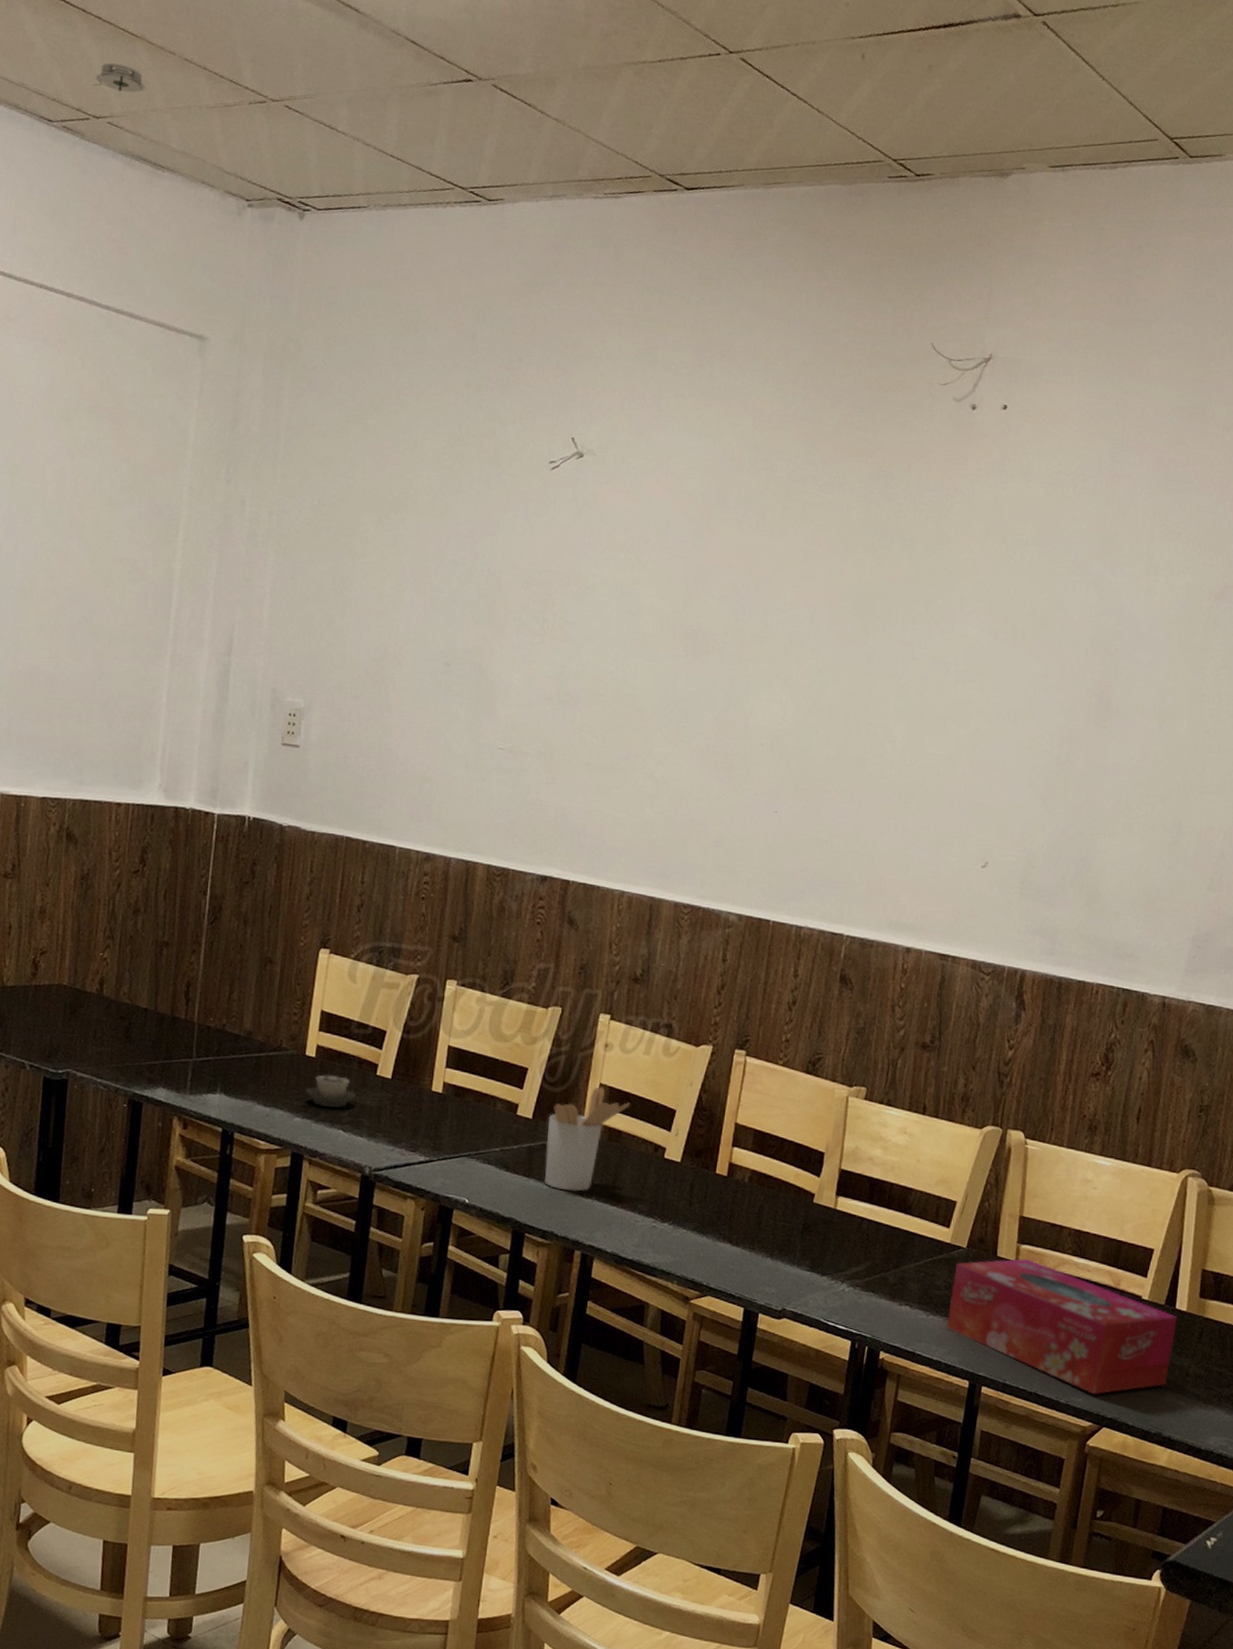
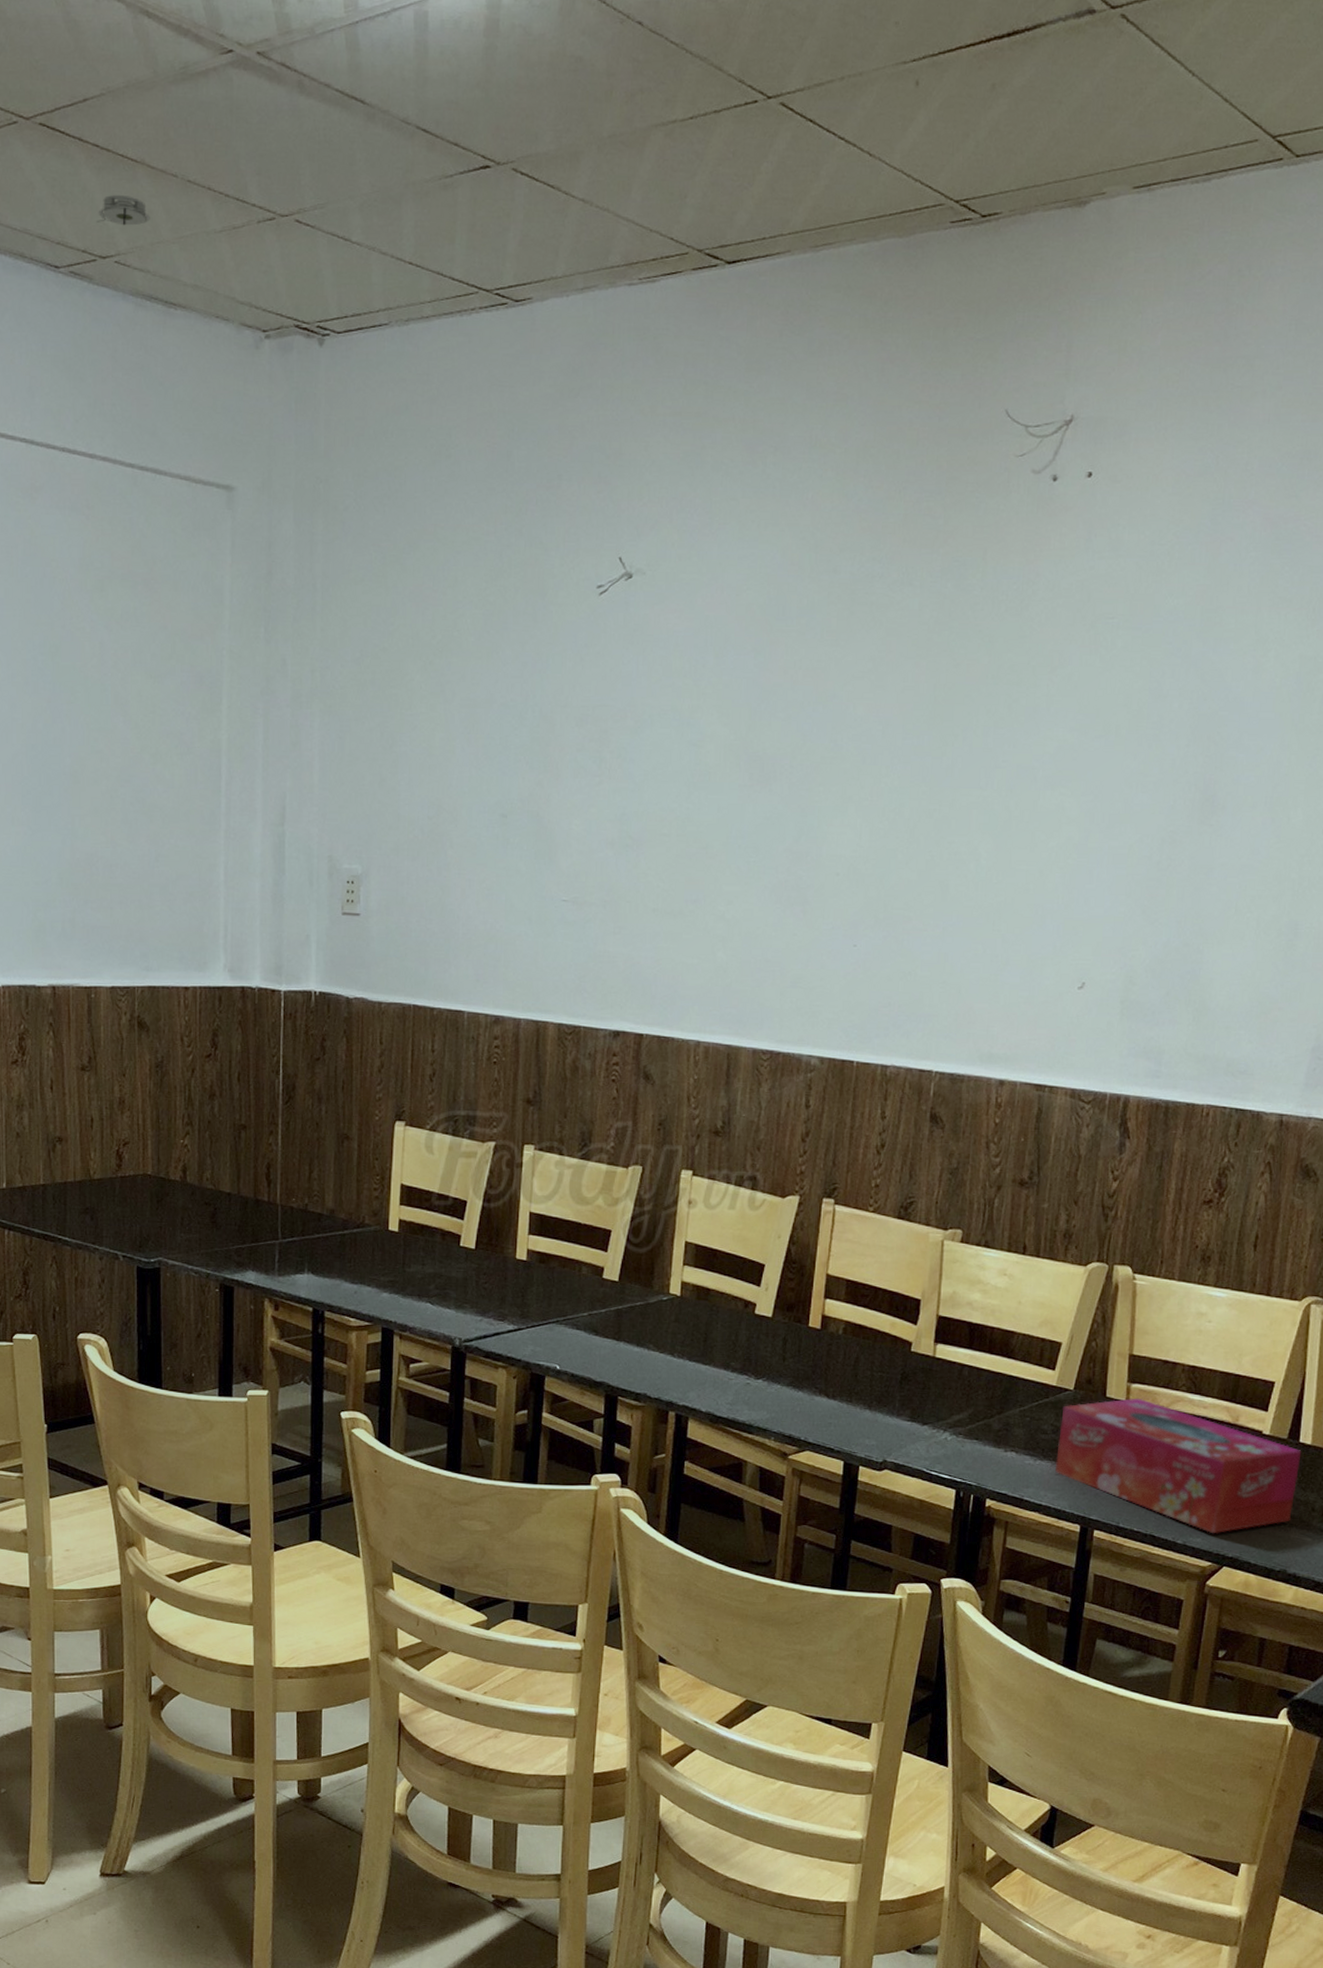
cup: present [306,1075,356,1108] -> none [391,1249,441,1281]
utensil holder: present [545,1087,631,1192] -> none [634,1245,718,1352]

